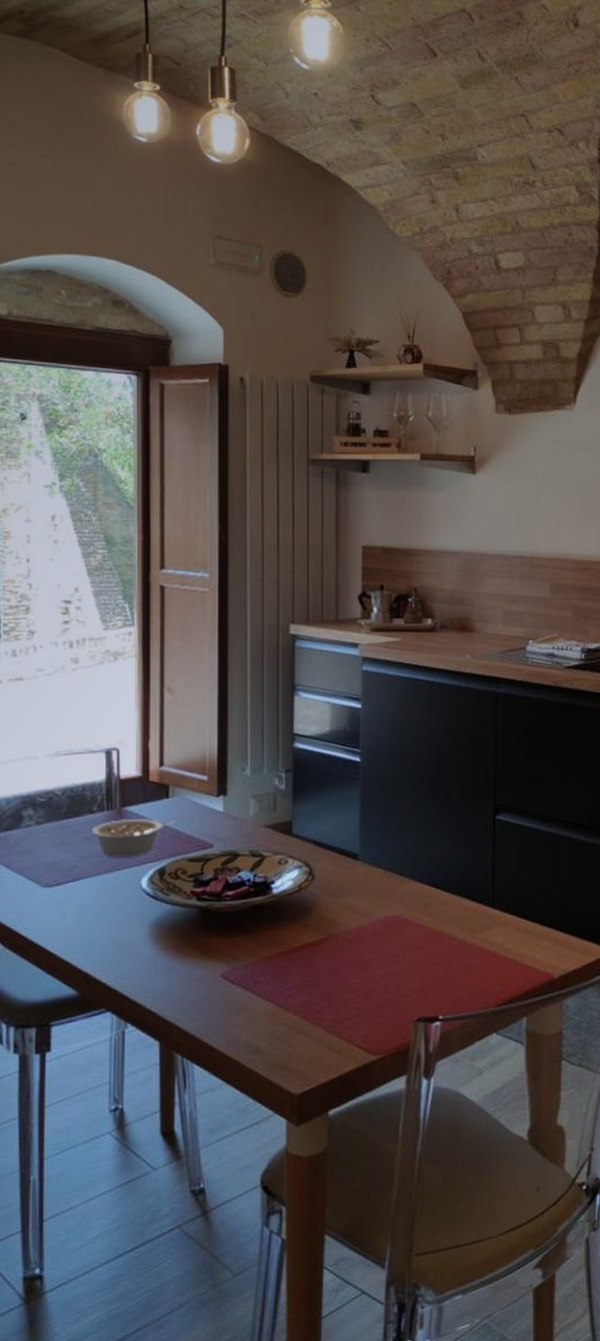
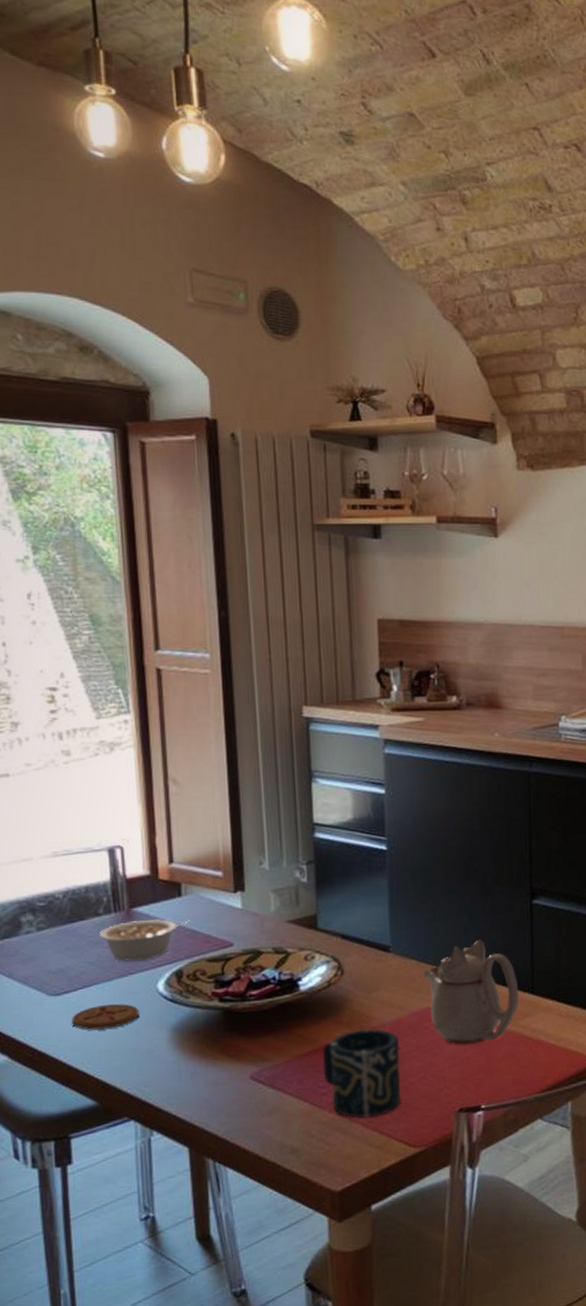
coaster: none [61,898,123,922] -> present [72,1004,140,1030]
cup: none [291,934,364,1023] -> present [323,1029,401,1119]
teapot: none [388,852,480,955] -> present [422,939,519,1045]

